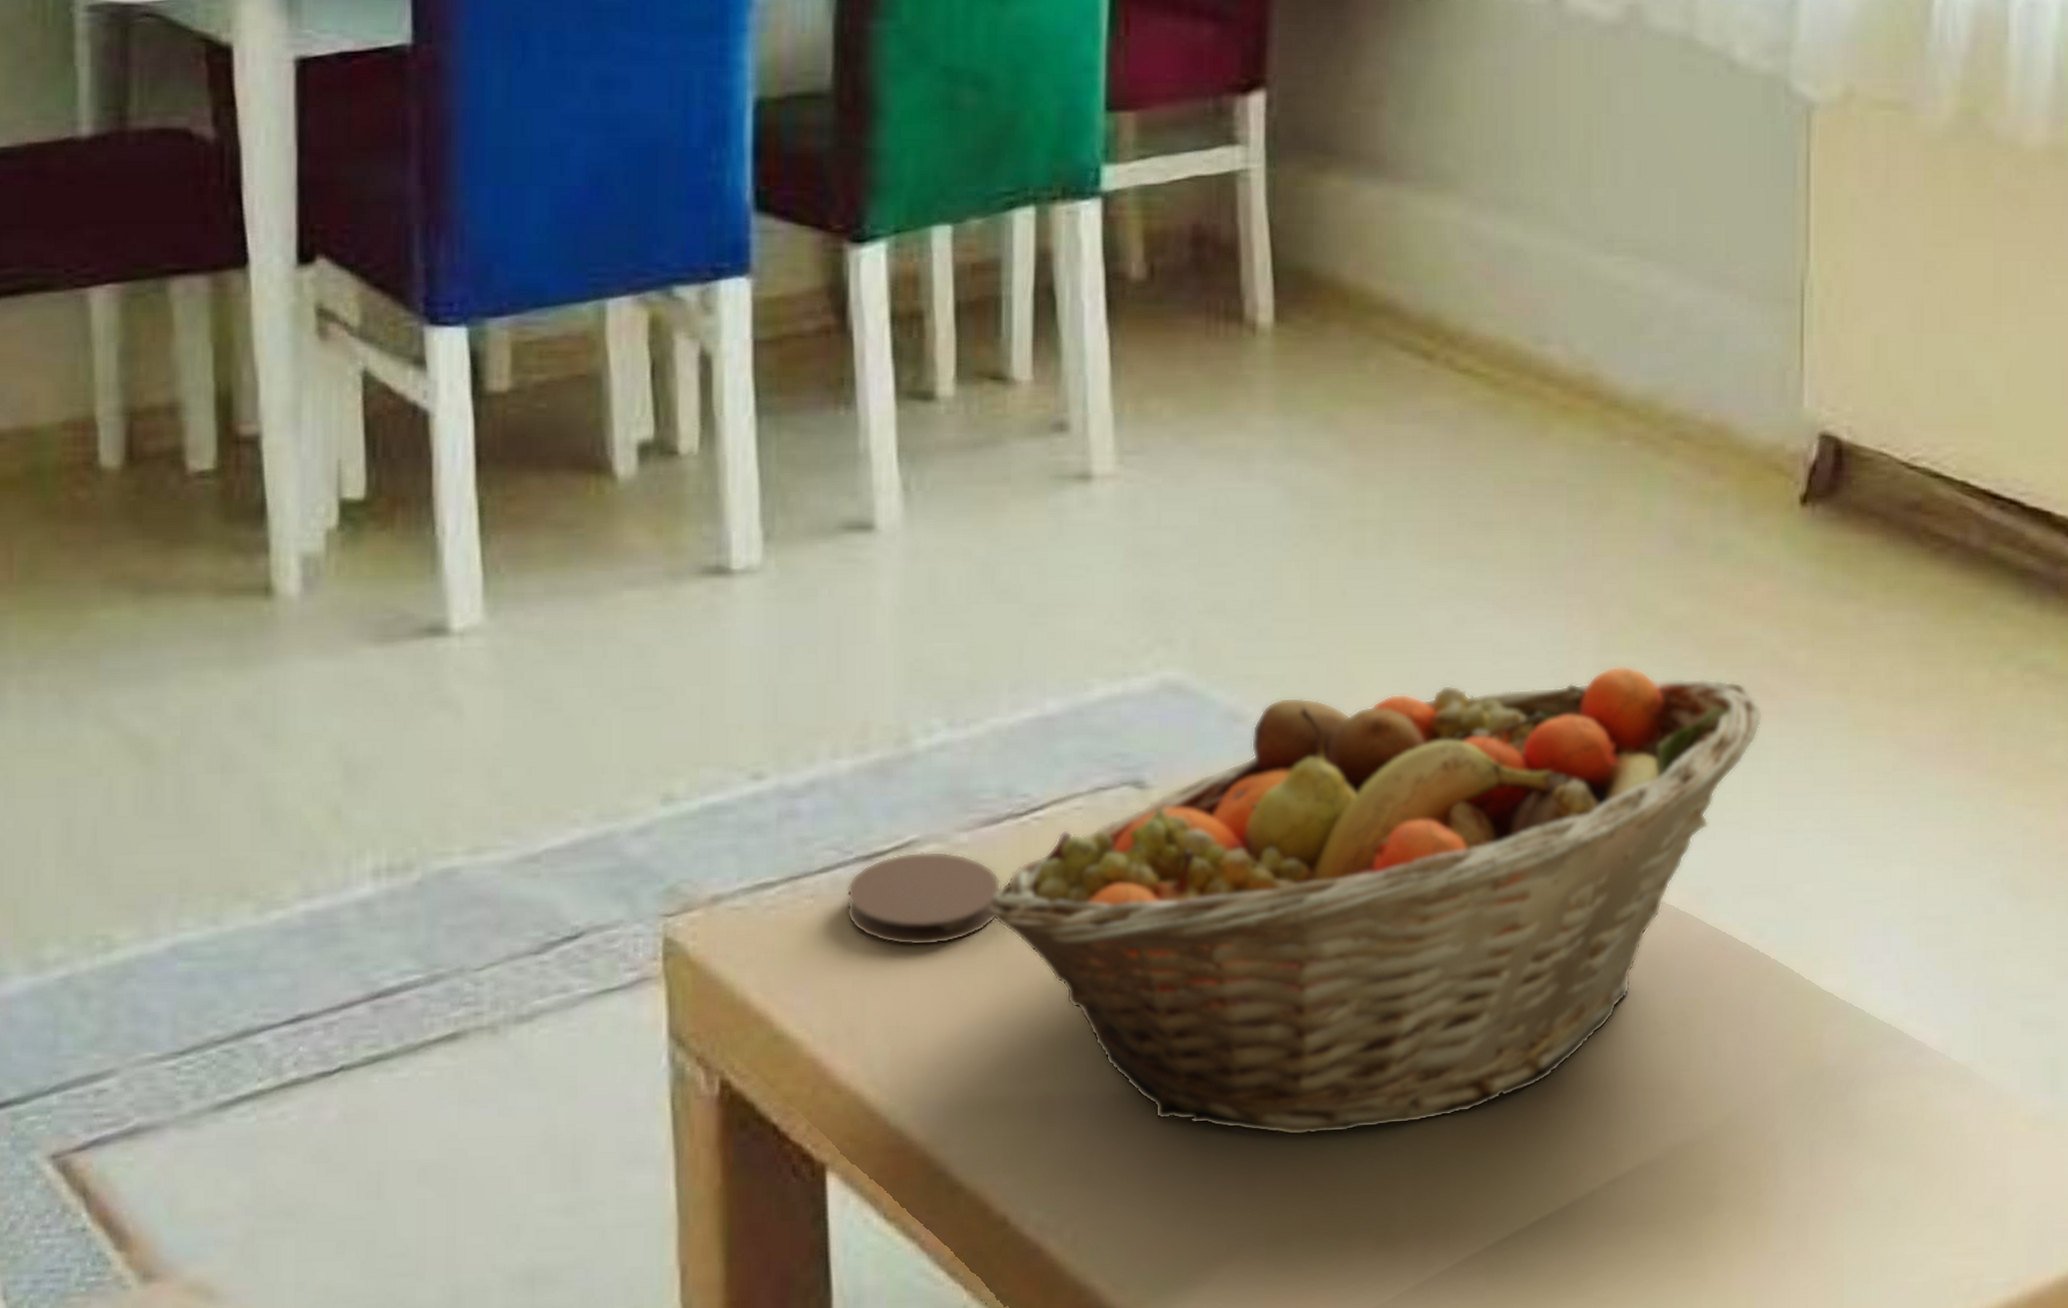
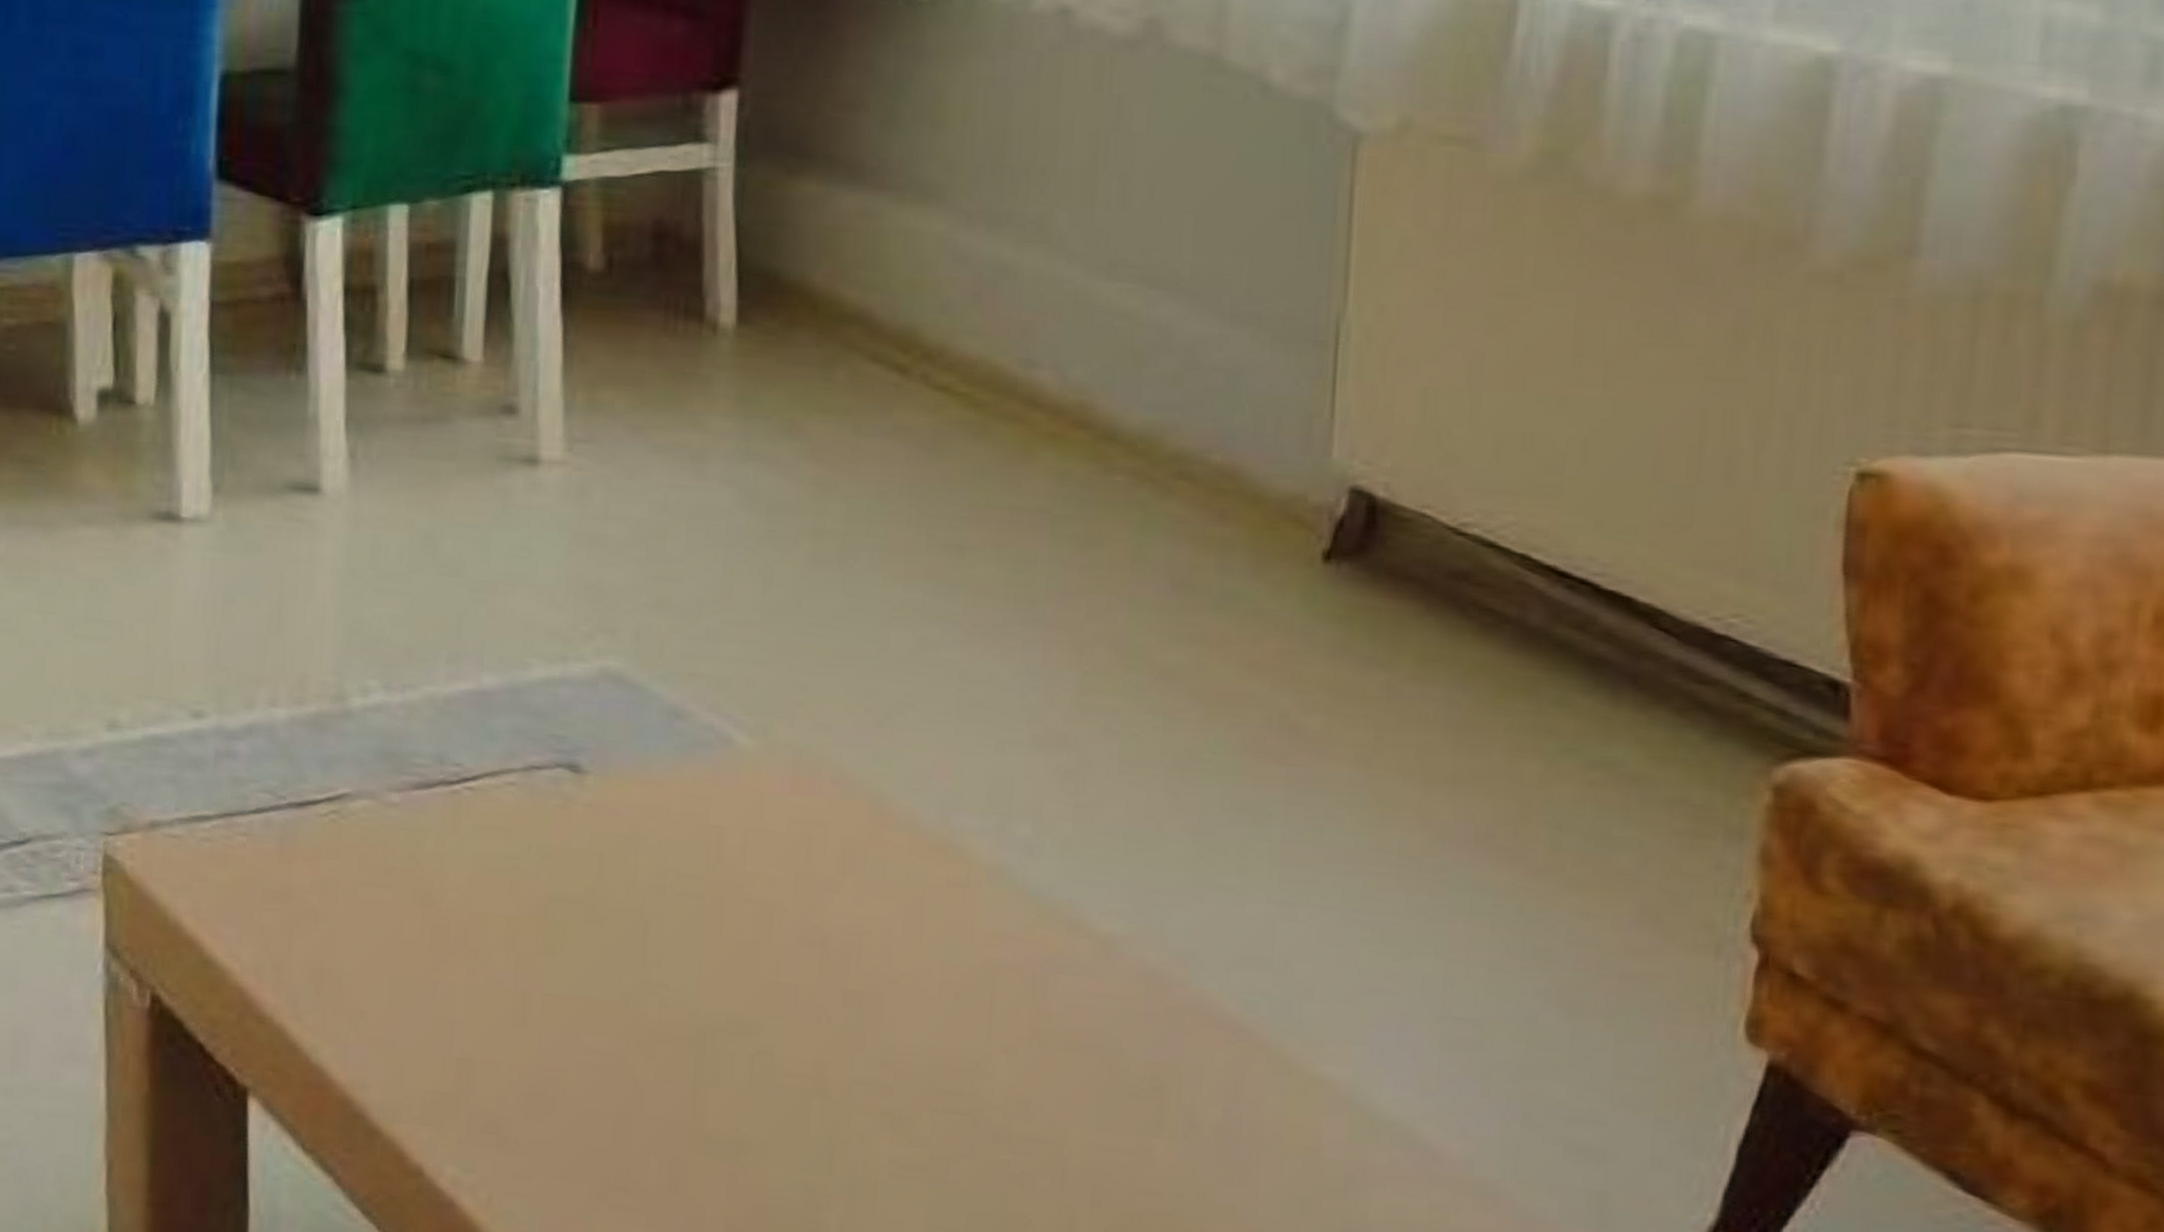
coaster: present [846,851,1001,946] -> none [277,805,431,897]
fruit basket: present [987,666,1762,1136] -> none [415,700,1266,1144]

